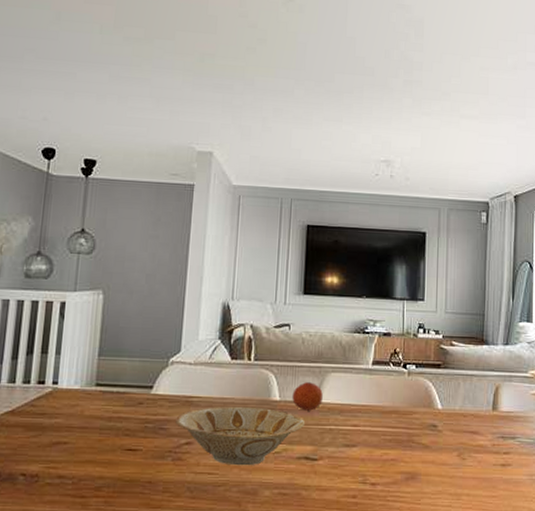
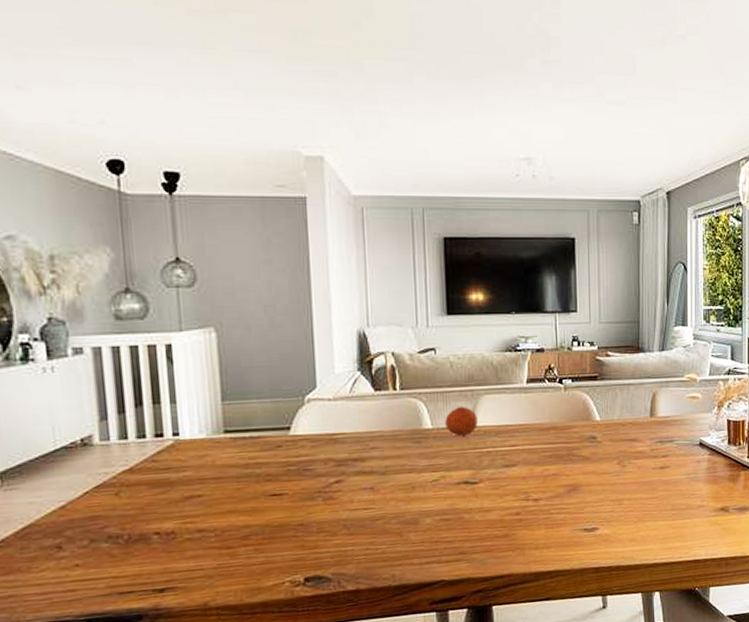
bowl: present [175,406,306,466] -> none [321,437,462,498]

